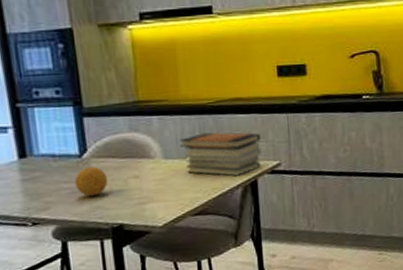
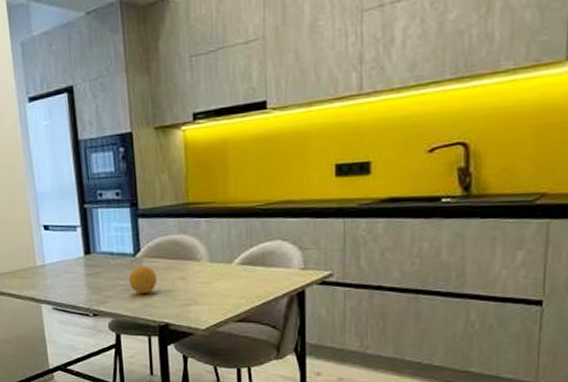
book stack: present [180,132,262,177] -> none [226,237,312,285]

